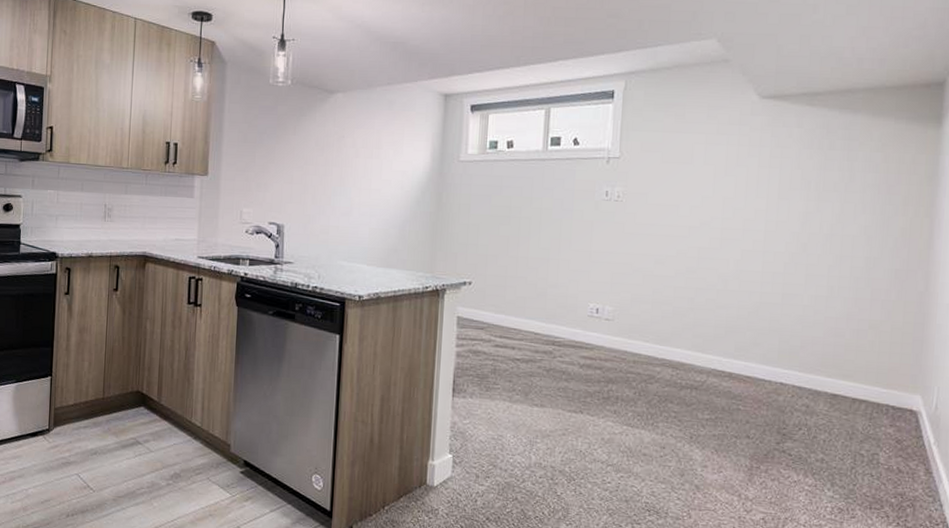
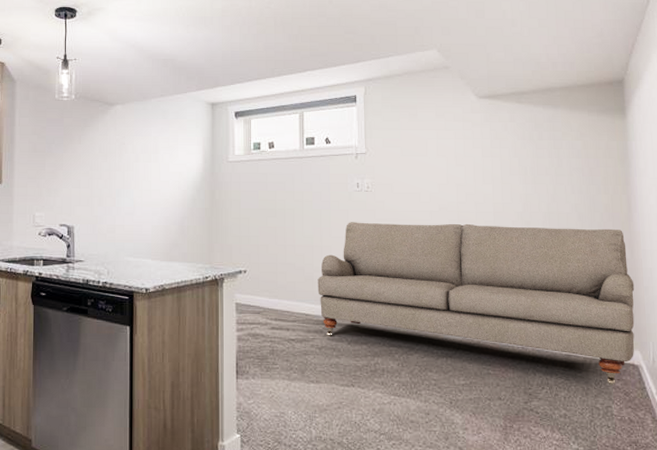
sofa: none [550,234,925,432] -> present [317,222,635,386]

